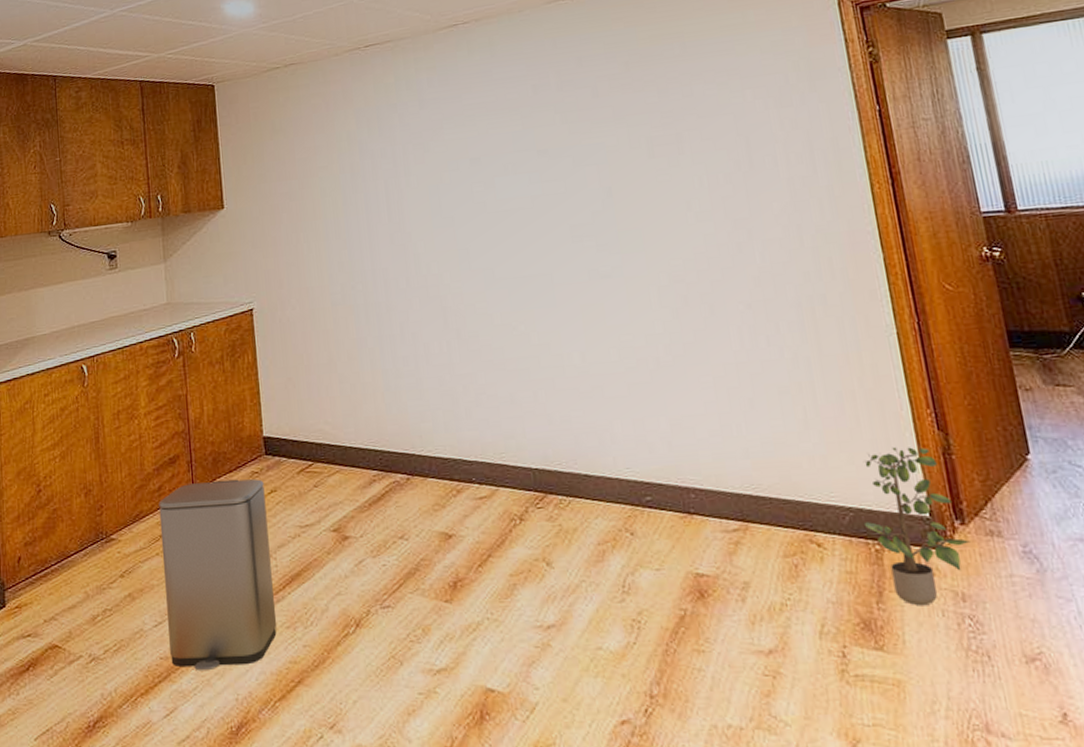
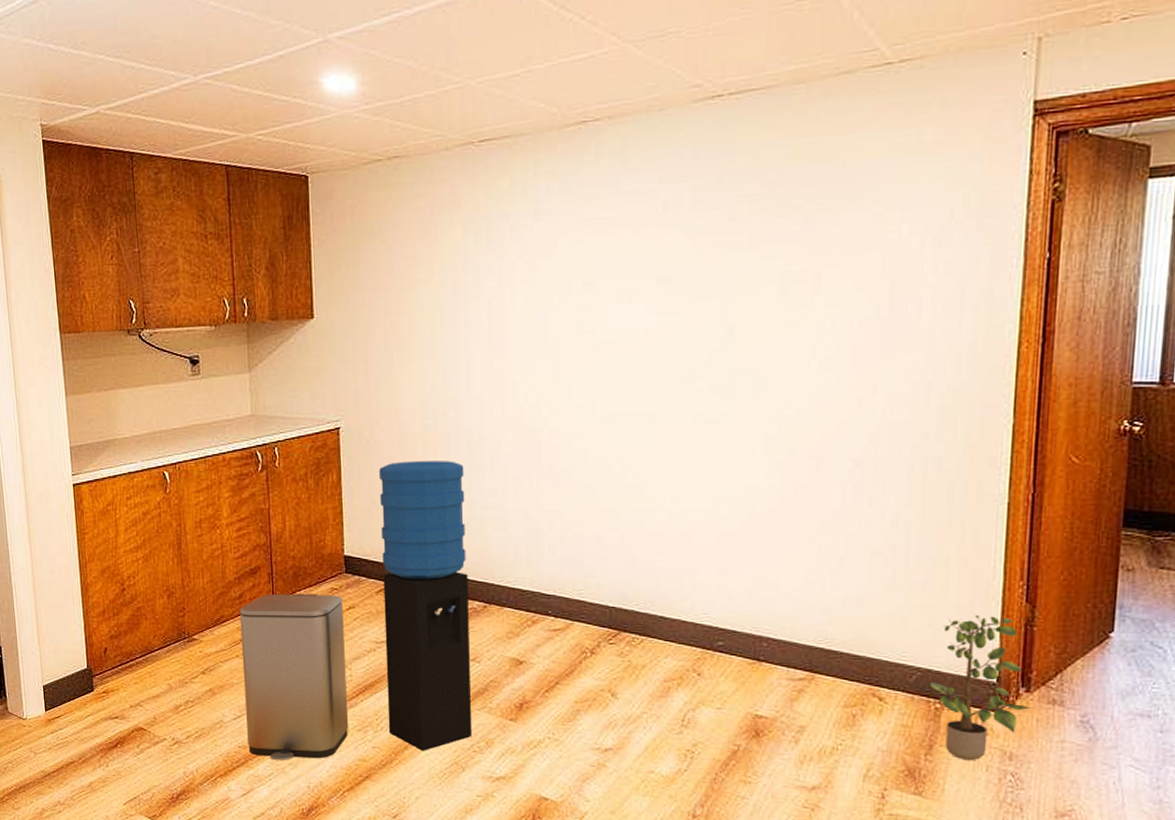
water cooler: none [293,333,408,646] -> present [379,461,473,751]

